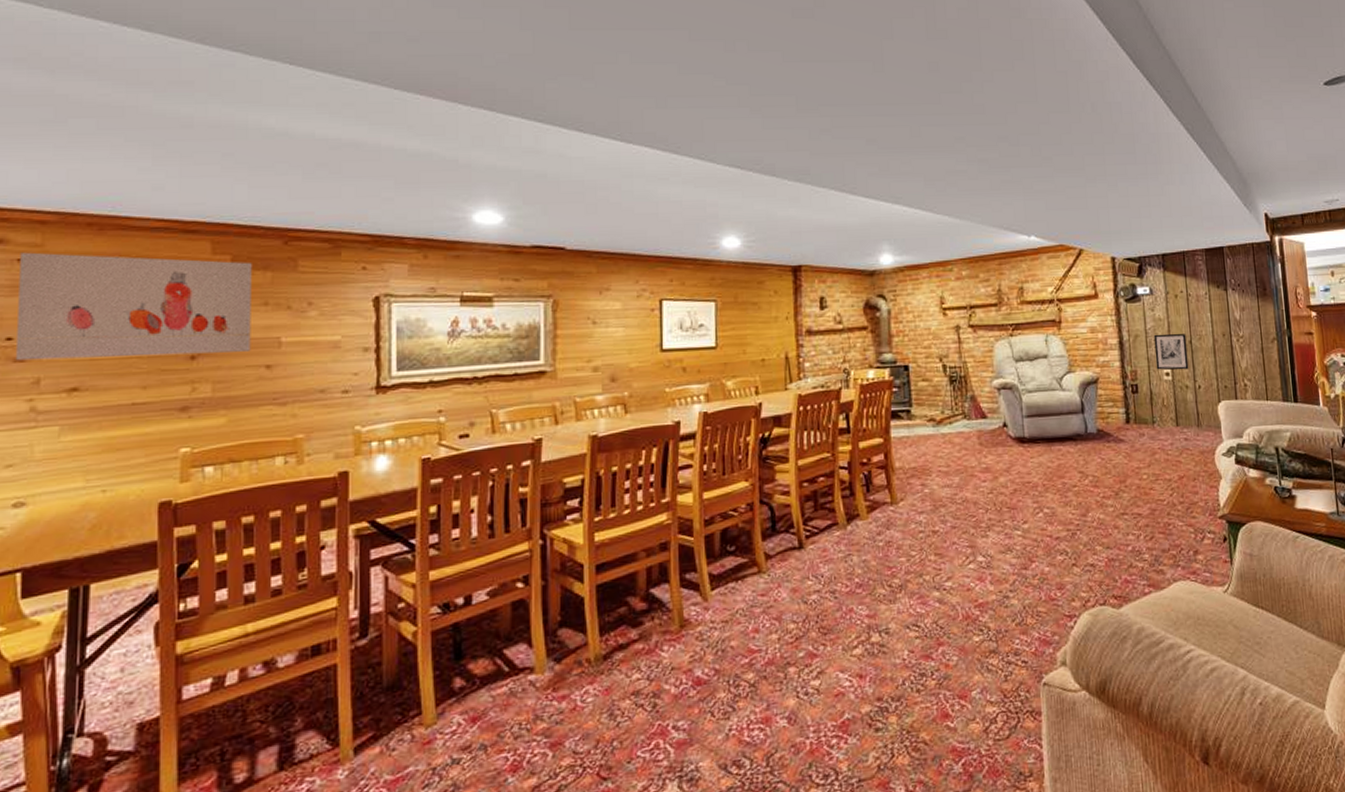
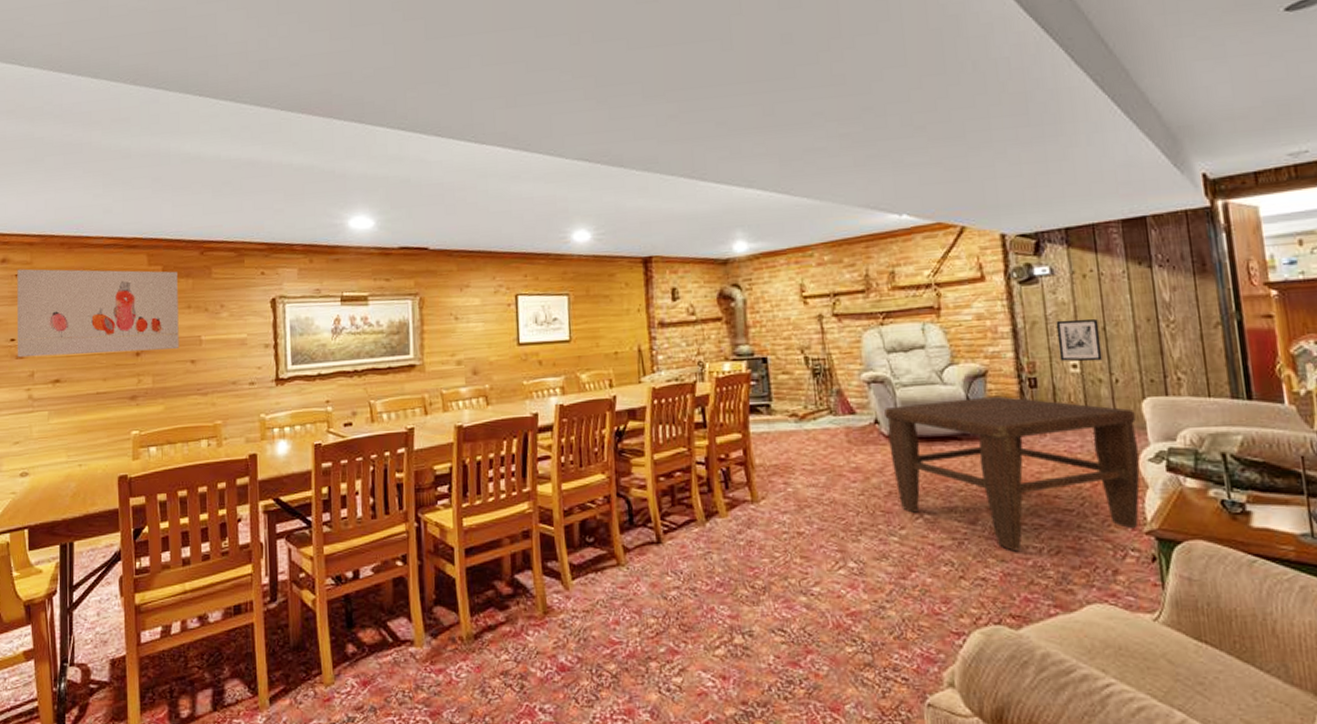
coffee table: none [1012,400,1216,539] -> present [884,395,1140,552]

